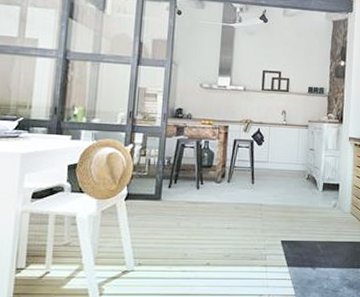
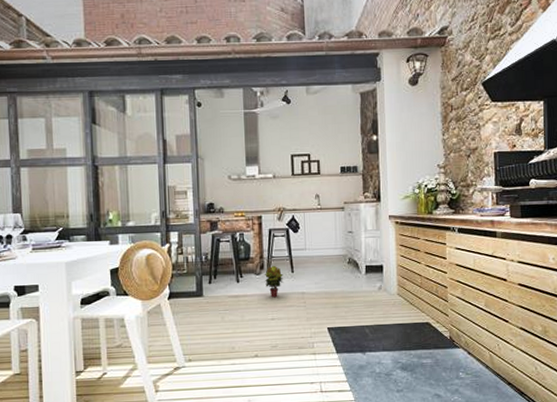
potted plant: none [224,175,243,207] -> present [264,265,283,298]

